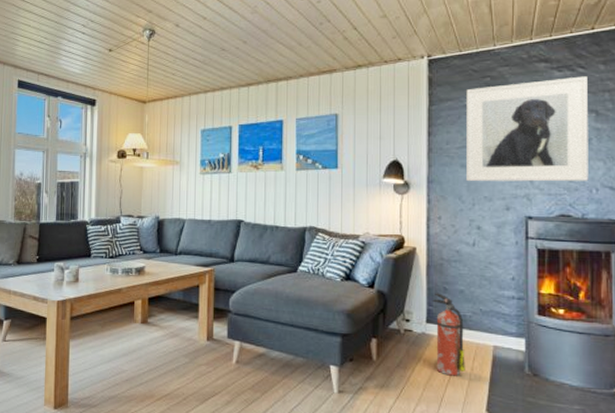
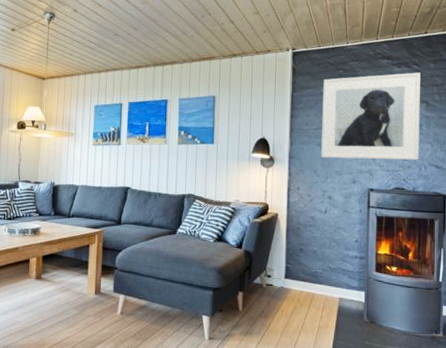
fire extinguisher: present [432,293,465,376] -> none [290,253,316,324]

